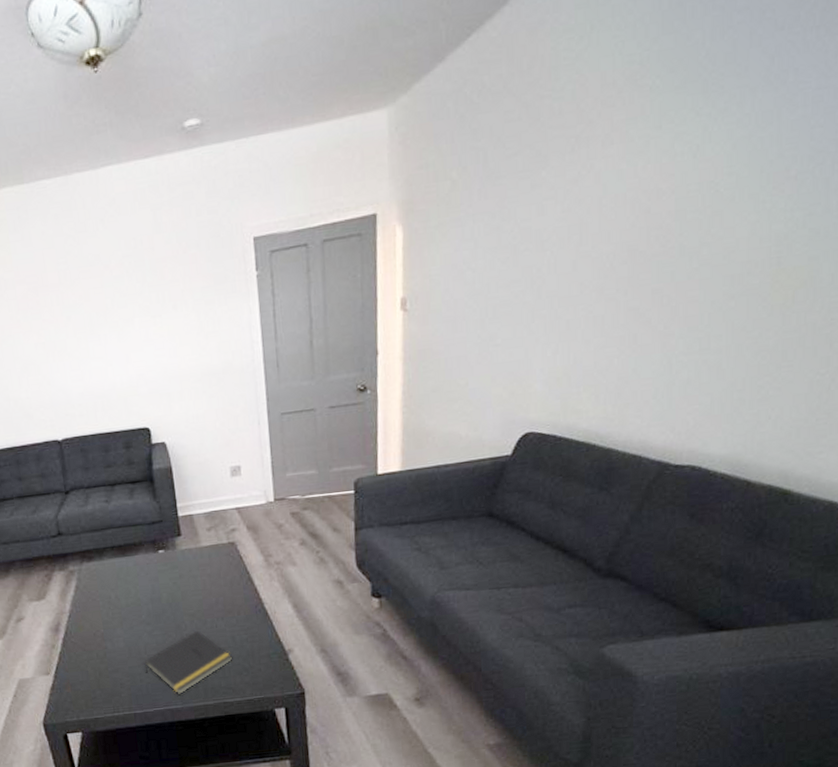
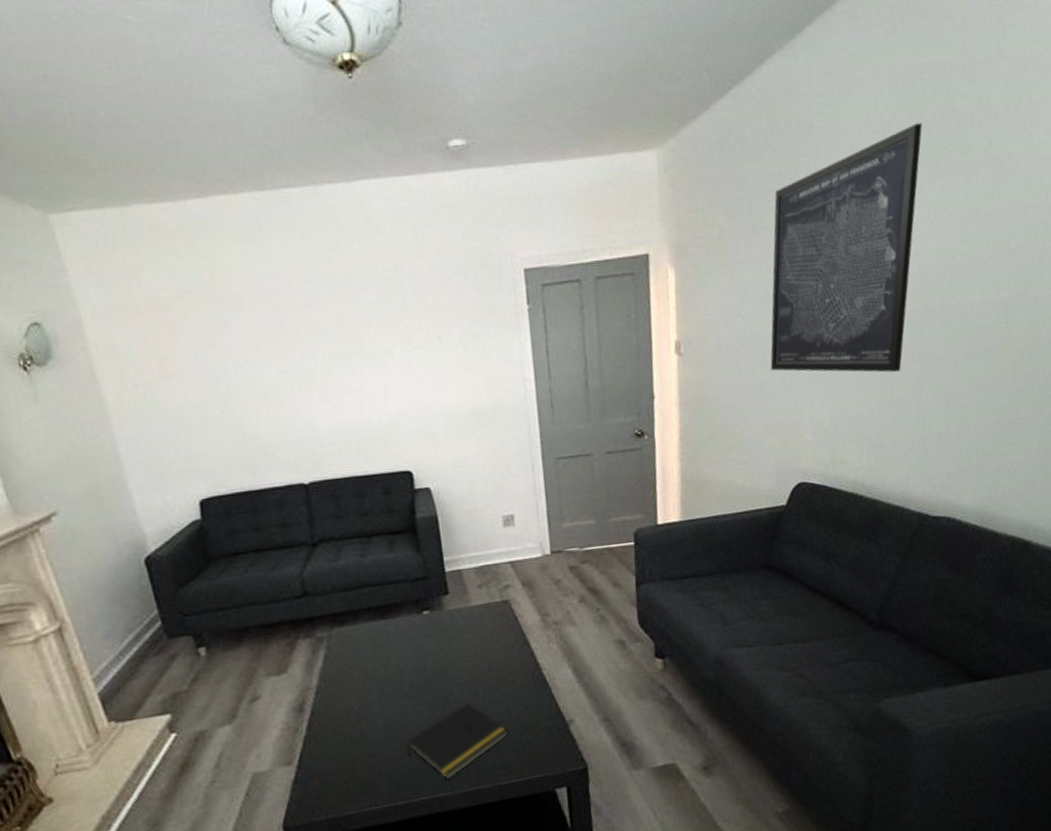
wall art: none [500,47,688,323] -> present [770,123,922,373]

